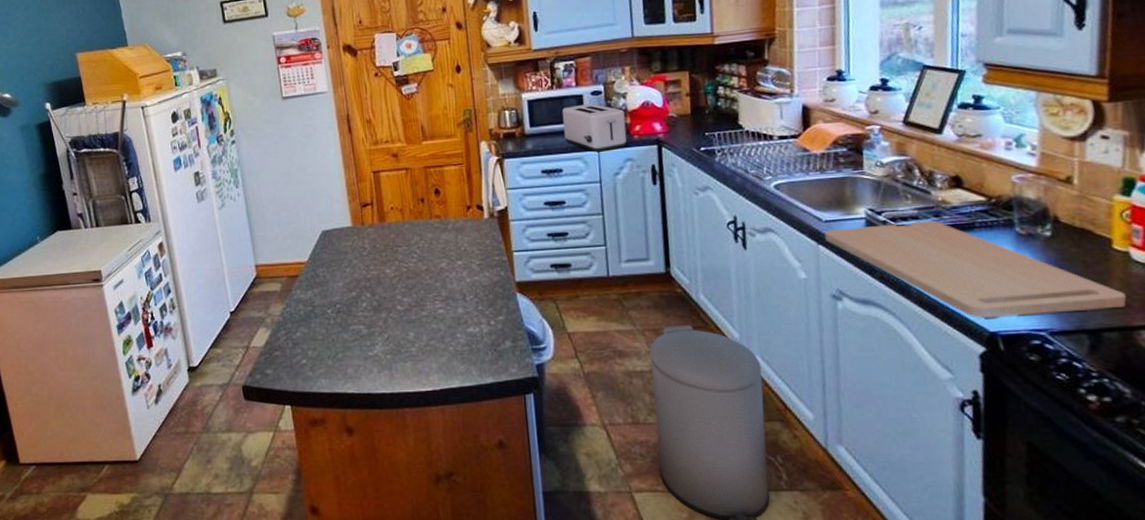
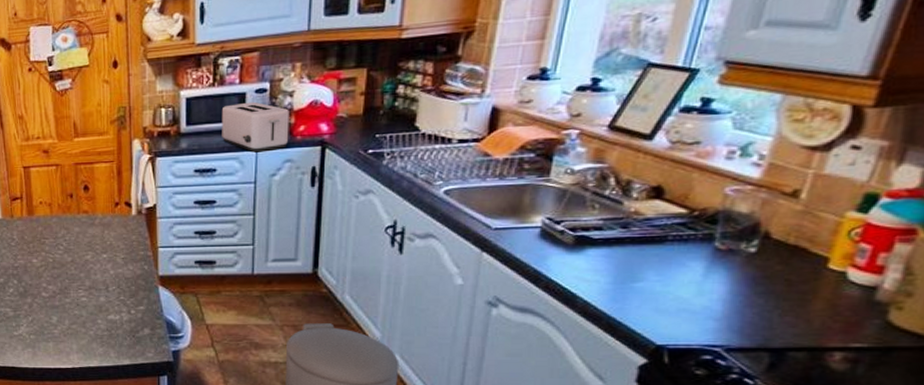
cutting board: present [824,220,1127,319] -> none [491,231,827,333]

